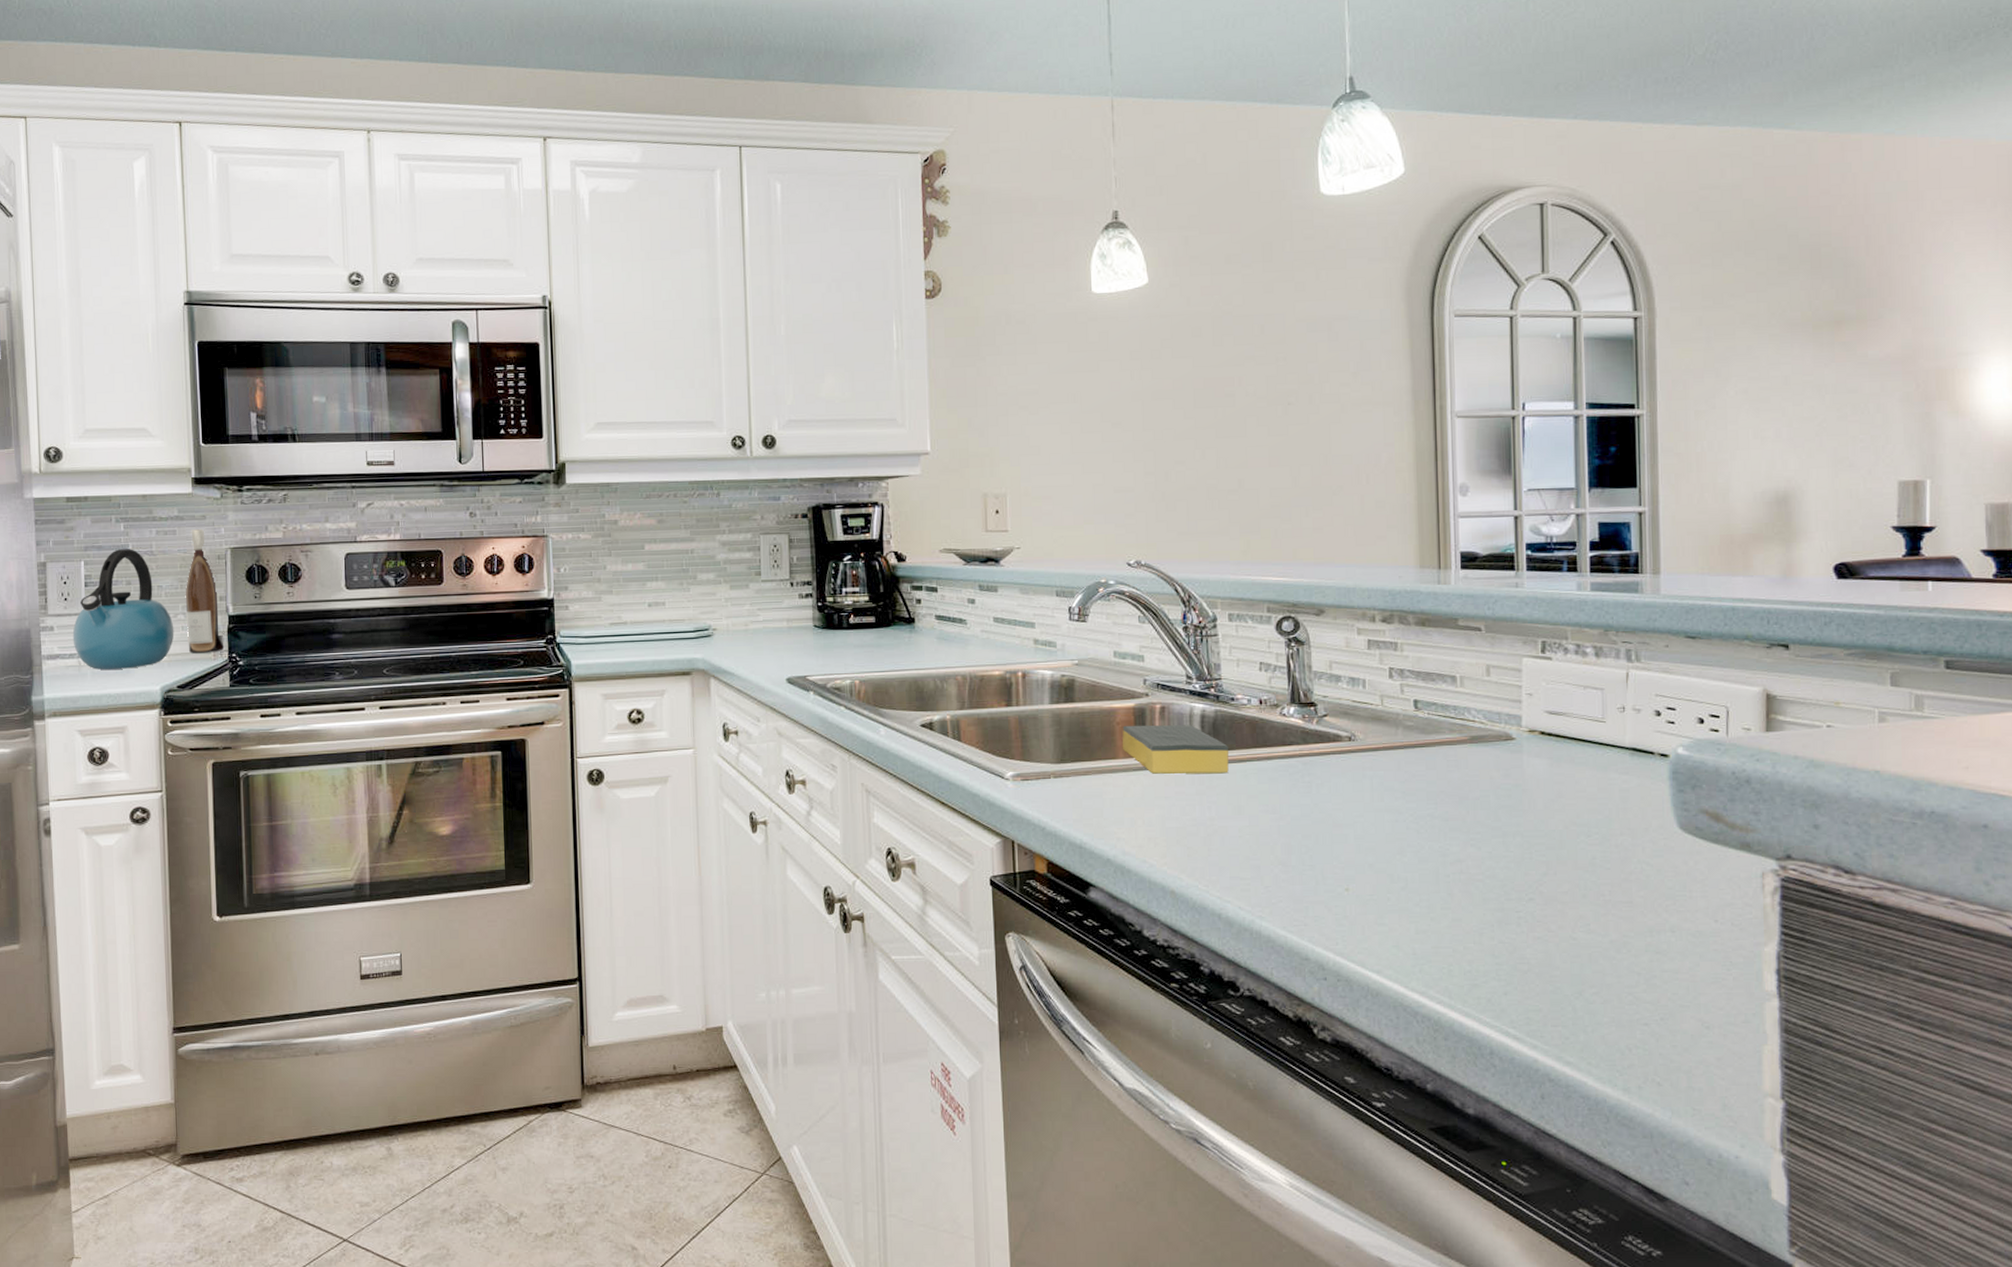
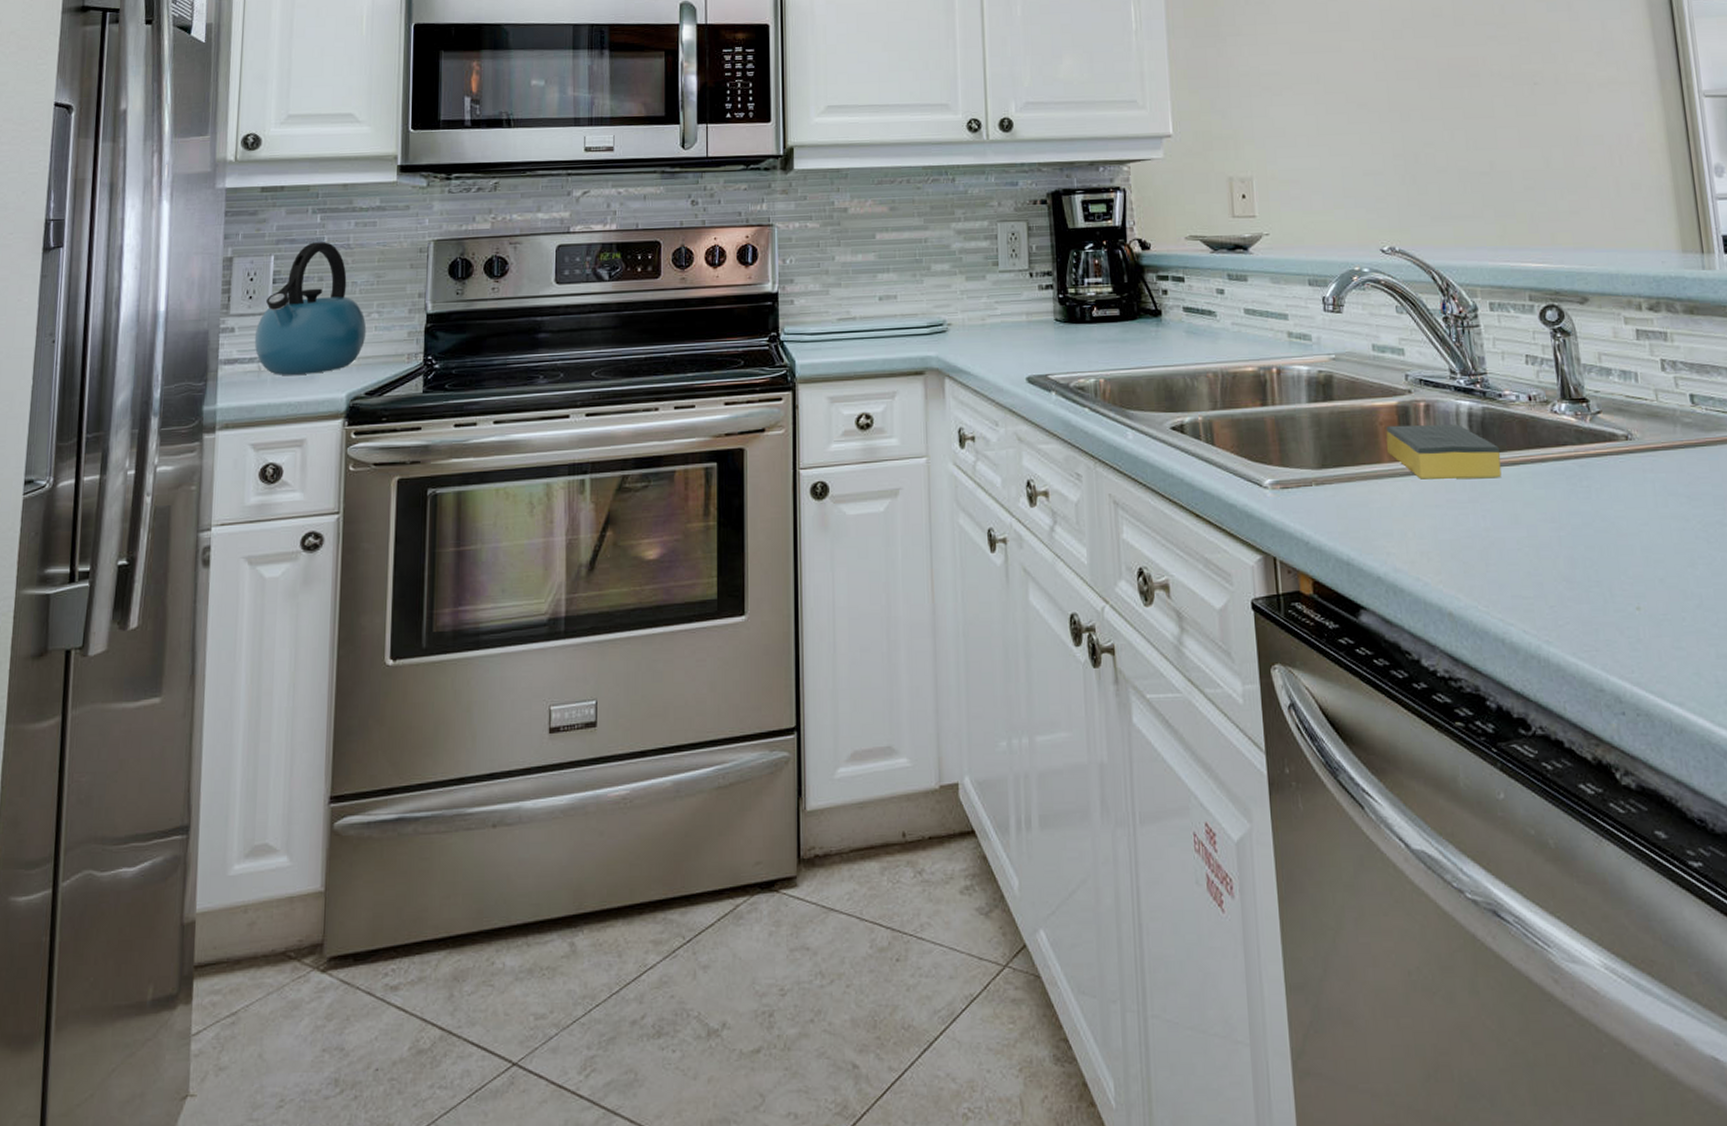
bottle: present [185,529,225,654] -> none [380,220,421,356]

